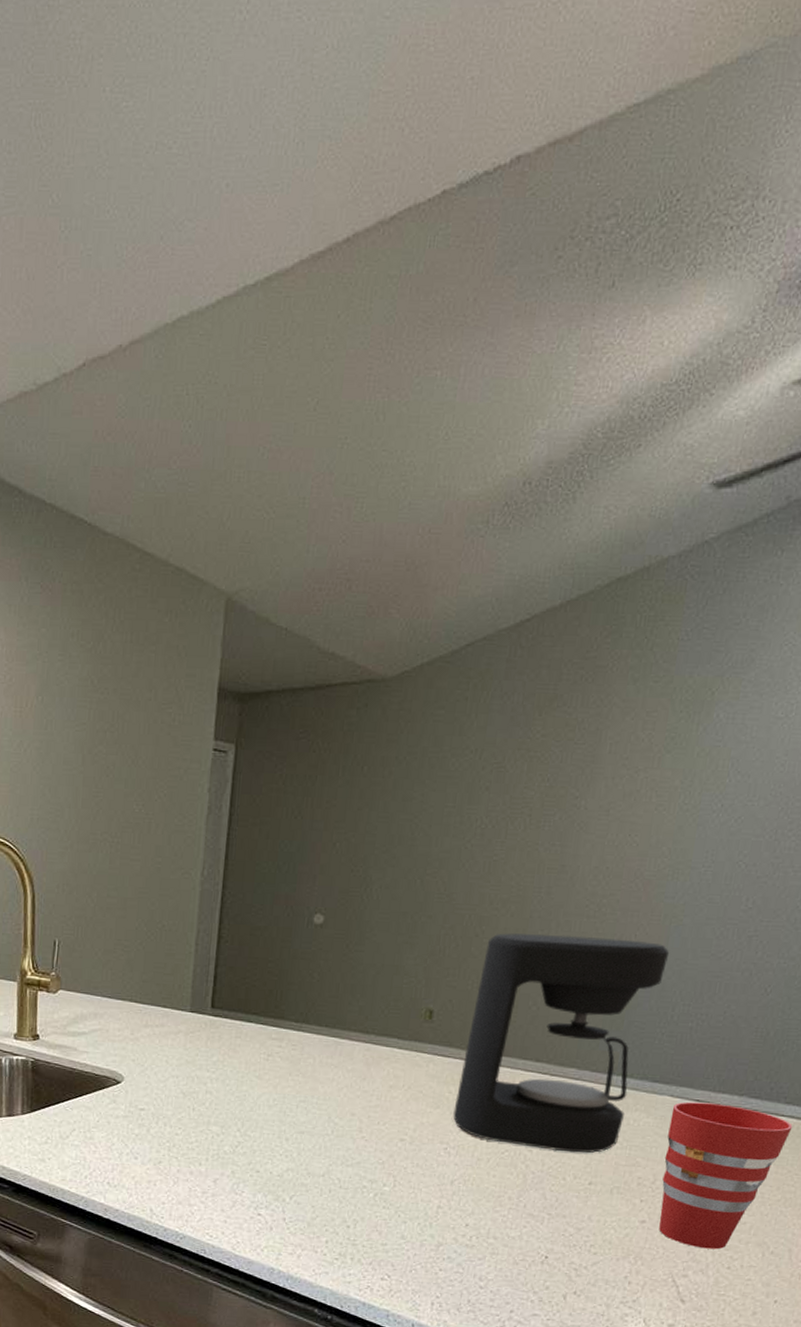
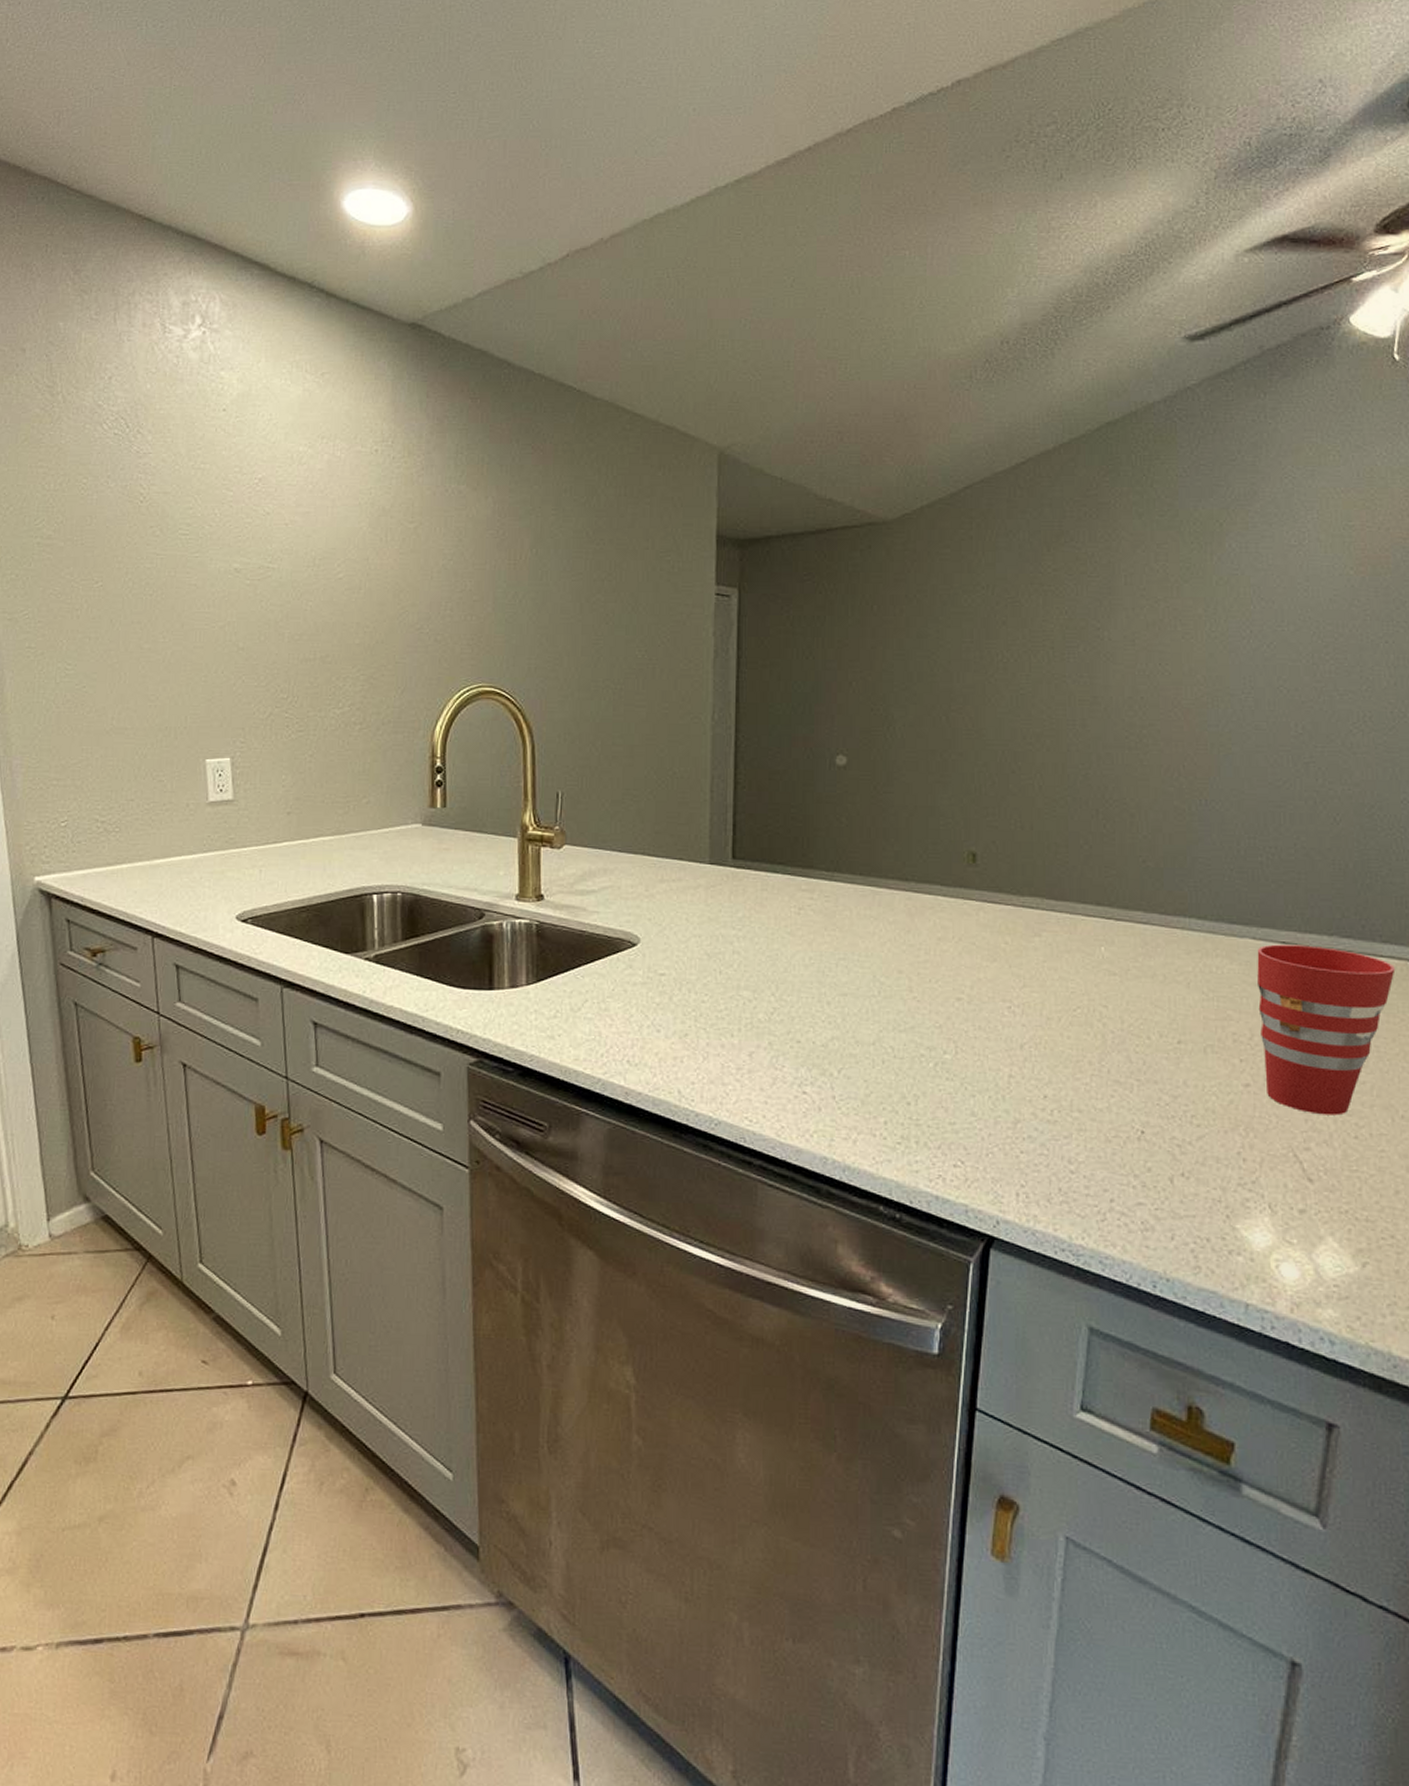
coffee maker: present [453,932,670,1153] -> none [1013,767,1224,1007]

